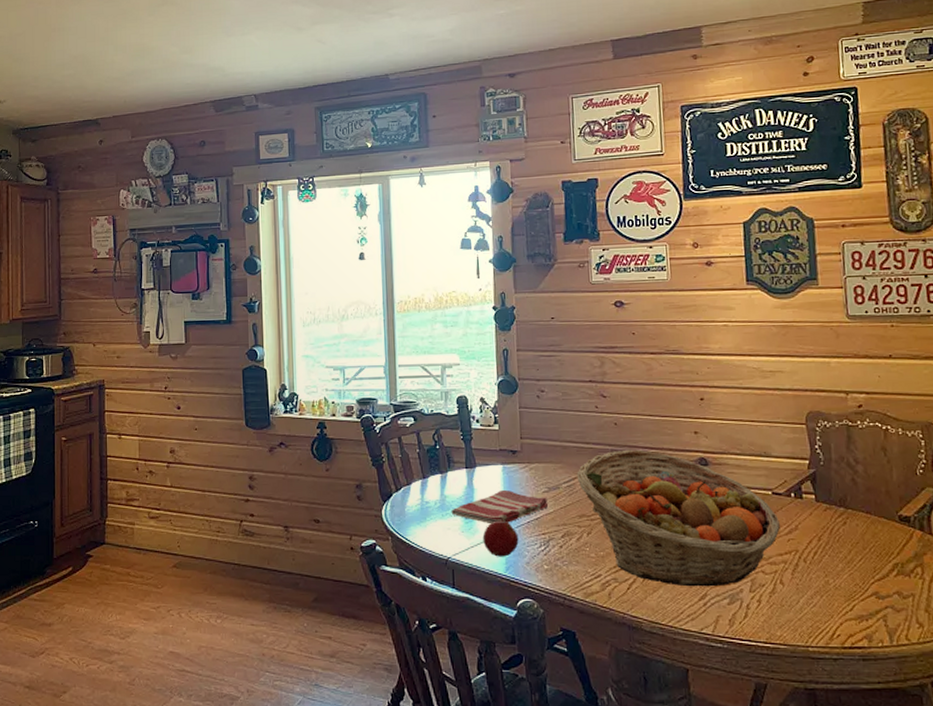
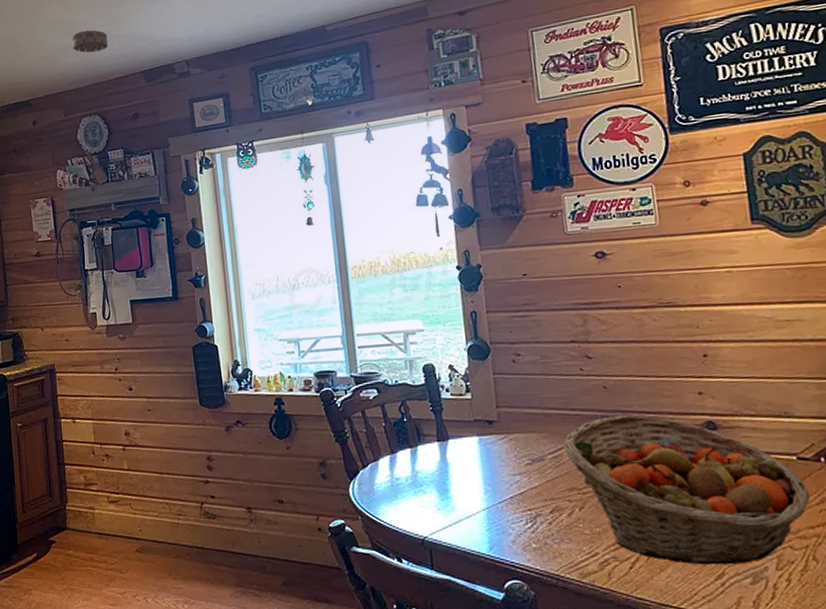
smoke detector: none [145,56,180,79] -> present [72,29,108,53]
dish towel: present [451,489,549,524] -> none [424,463,534,501]
apple: present [482,520,519,557] -> none [461,496,502,536]

